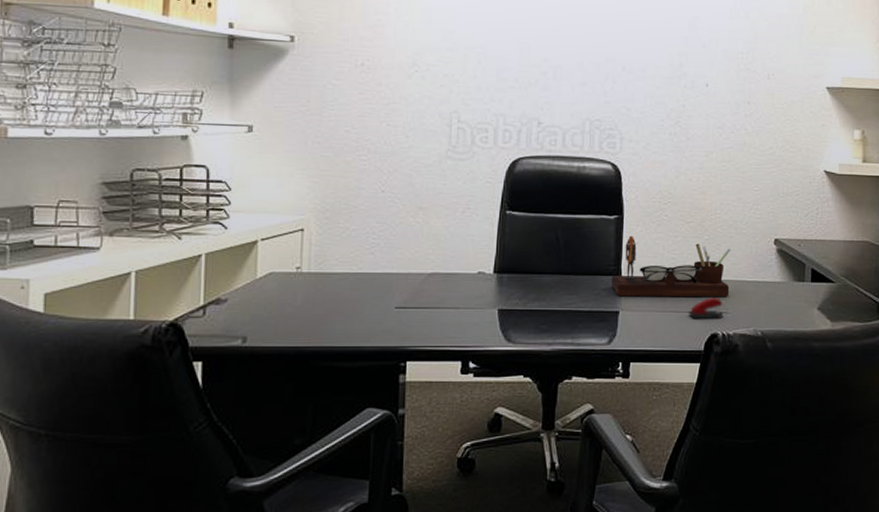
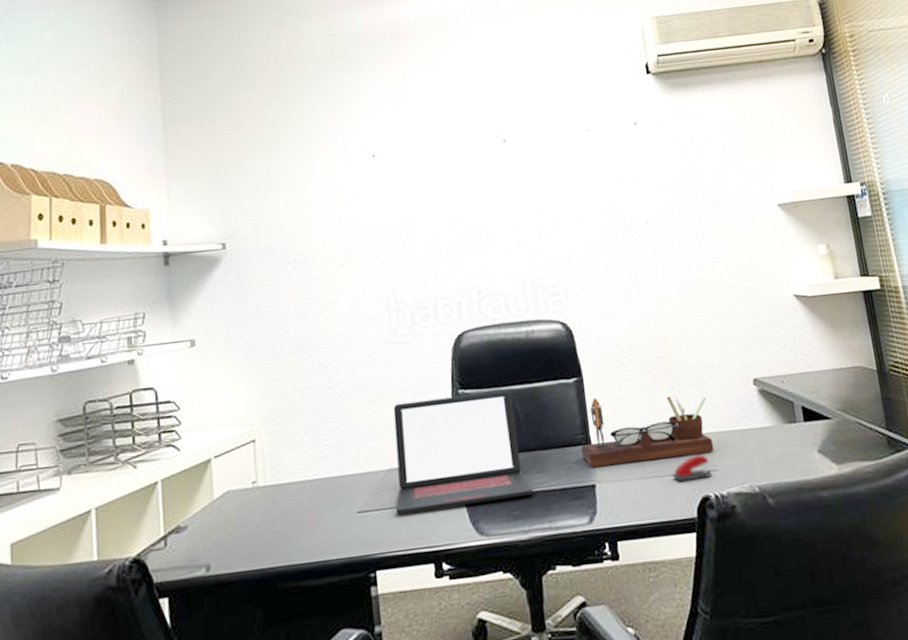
laptop: none [432,215,563,315] -> present [393,390,534,515]

